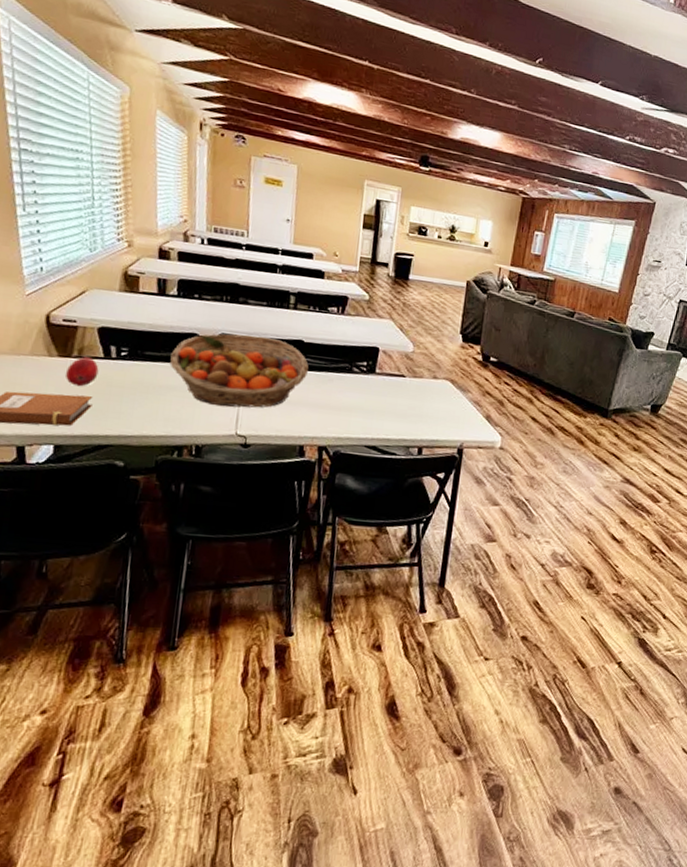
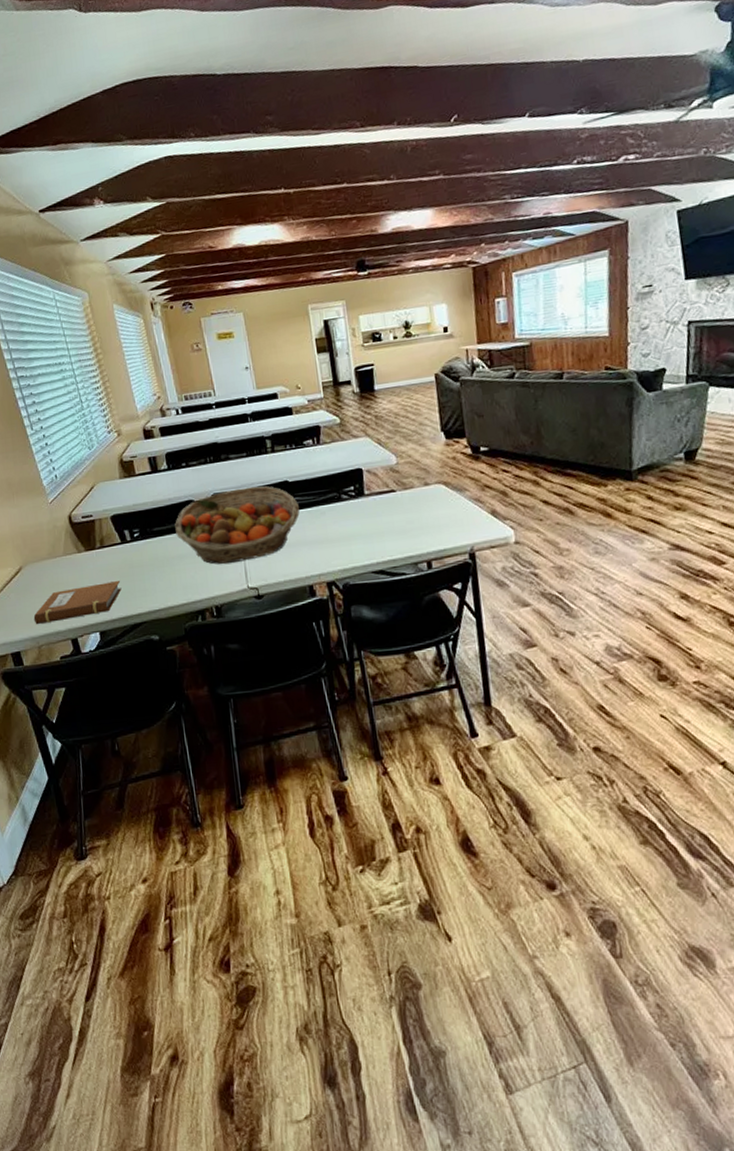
fruit: present [65,357,99,387] -> none [94,545,120,575]

